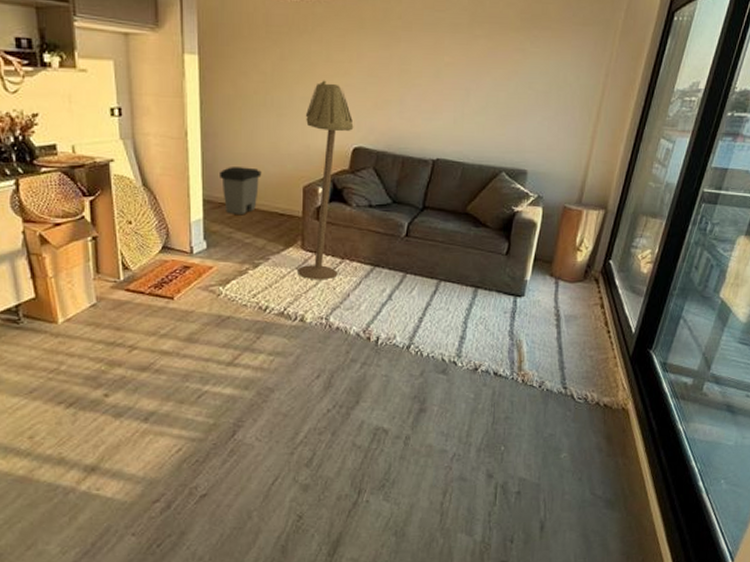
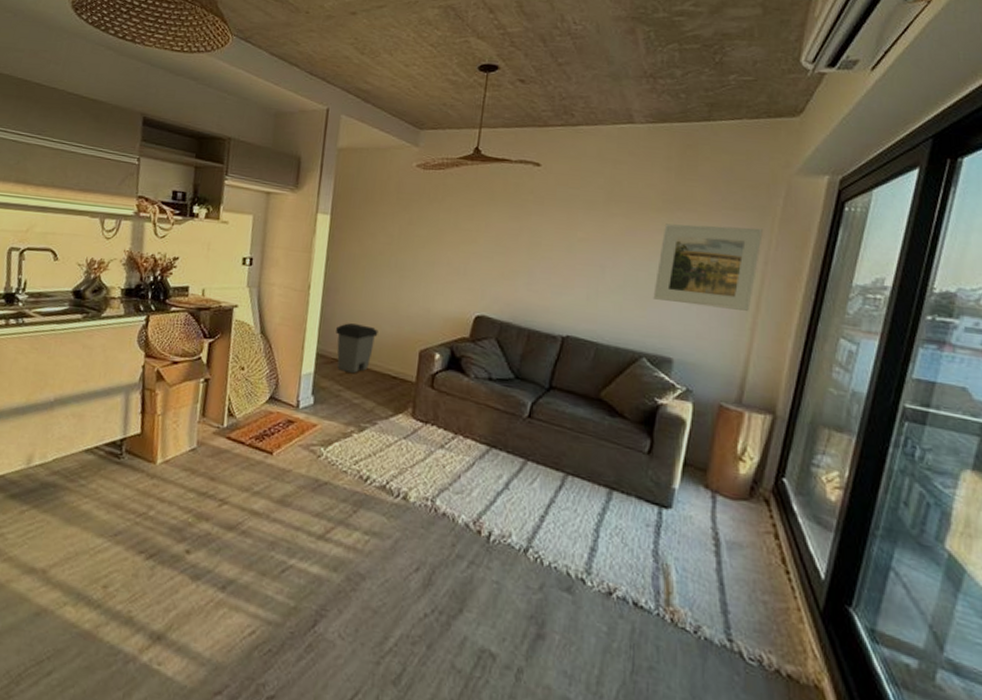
floor lamp: present [298,80,354,280] -> none [405,246,478,456]
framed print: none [512,42,606,121] -> present [653,223,763,311]

